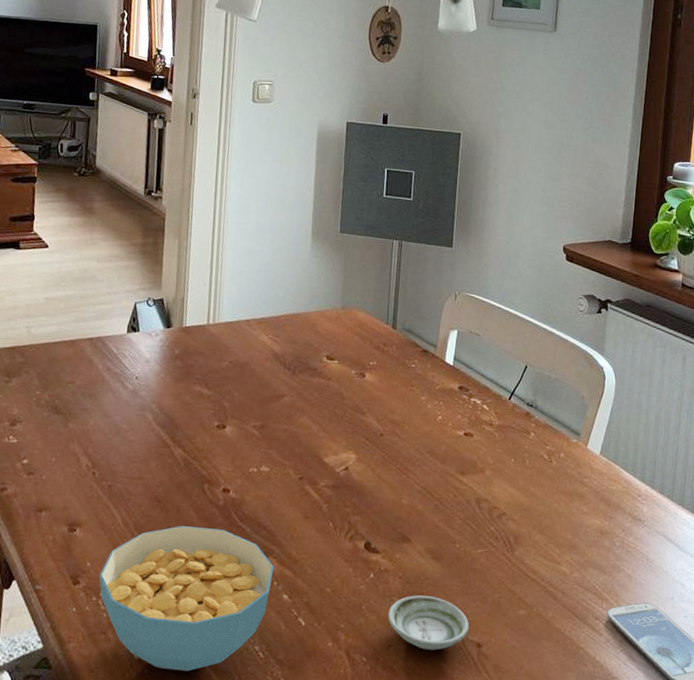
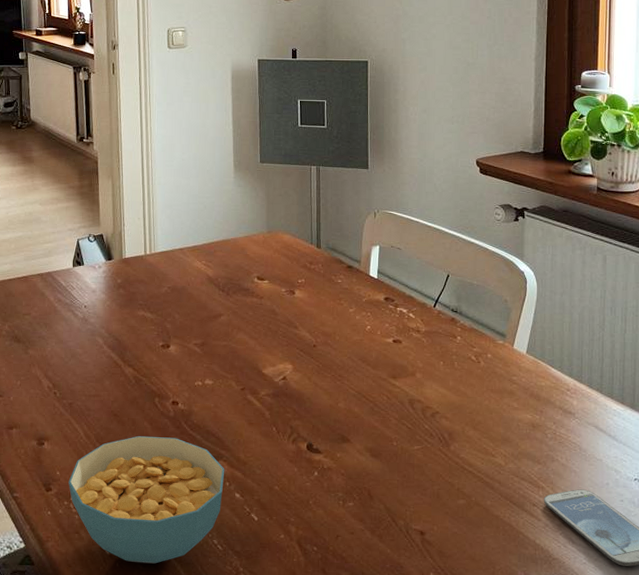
saucer: present [387,595,470,650] -> none [334,490,412,539]

